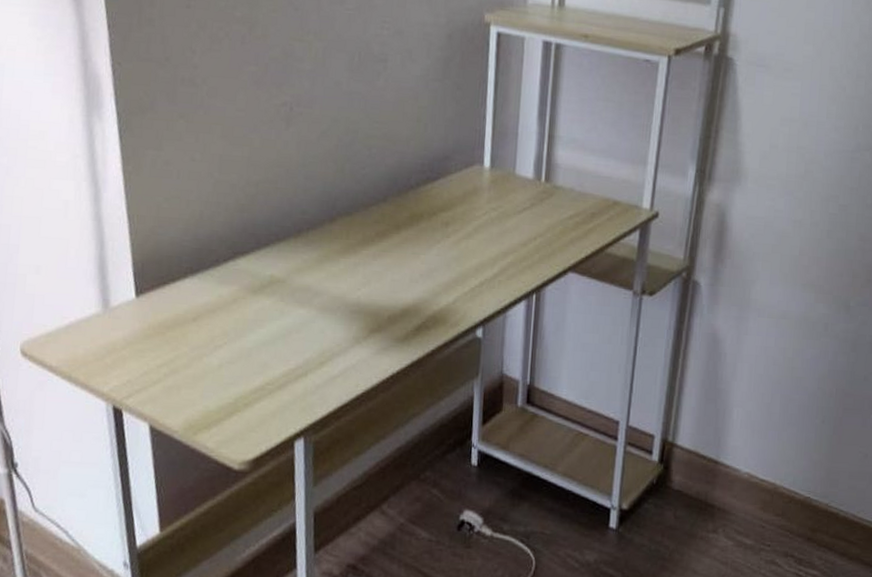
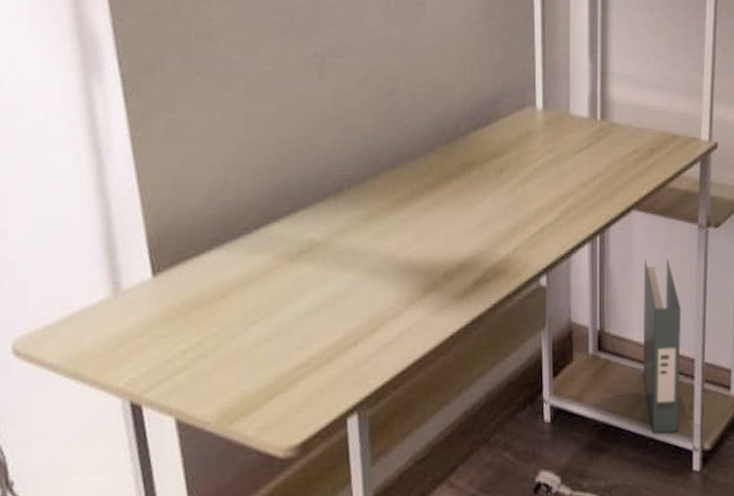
binder: none [567,321,610,489] -> present [642,258,682,433]

